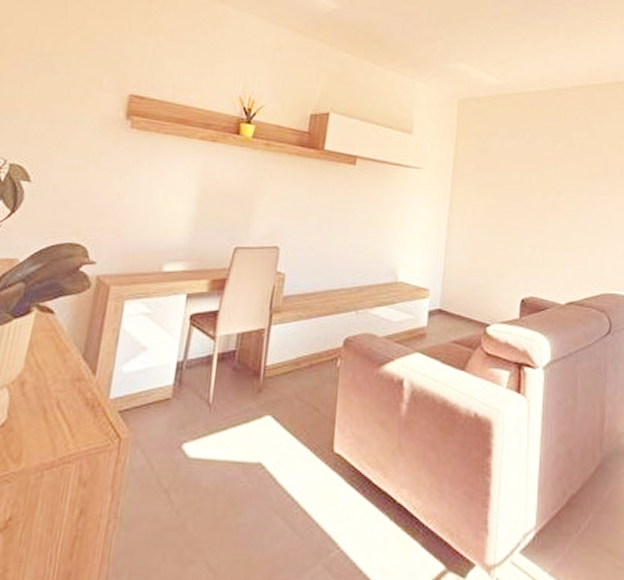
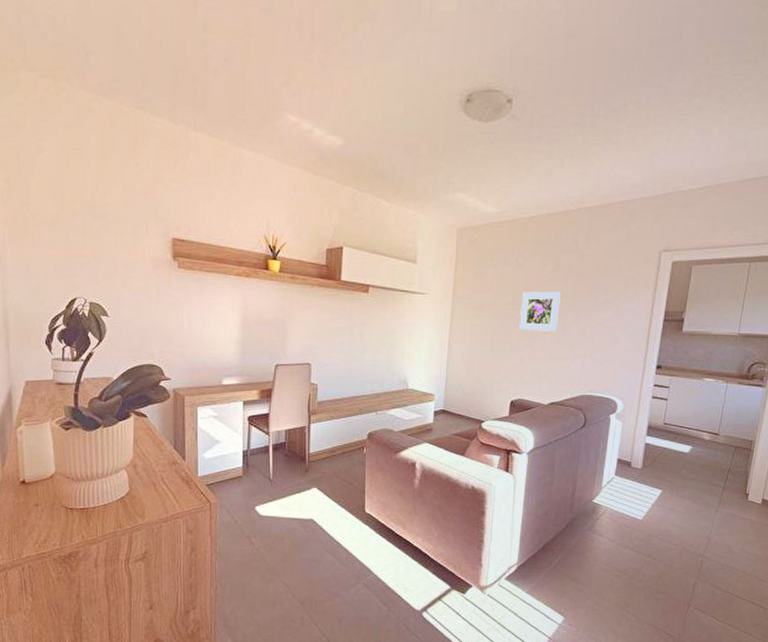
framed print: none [528,170,573,217] -> present [519,291,561,332]

